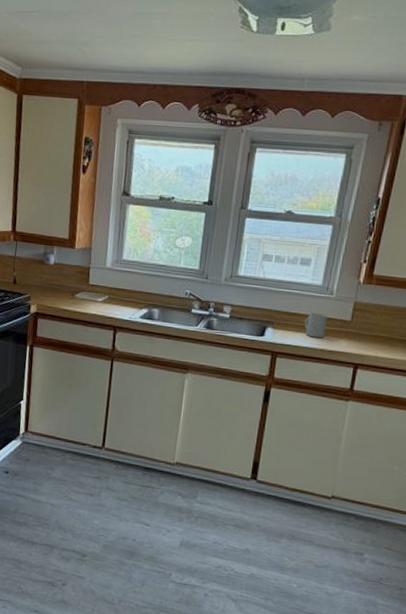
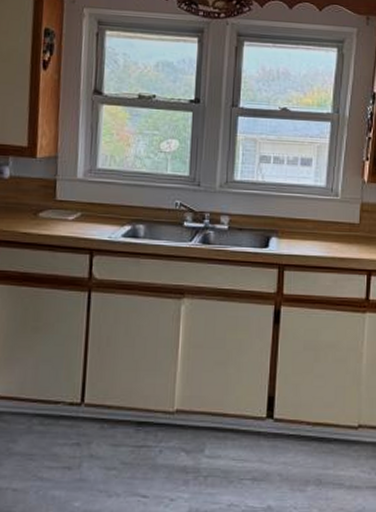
mug: present [304,313,328,338] -> none [311,218,335,245]

